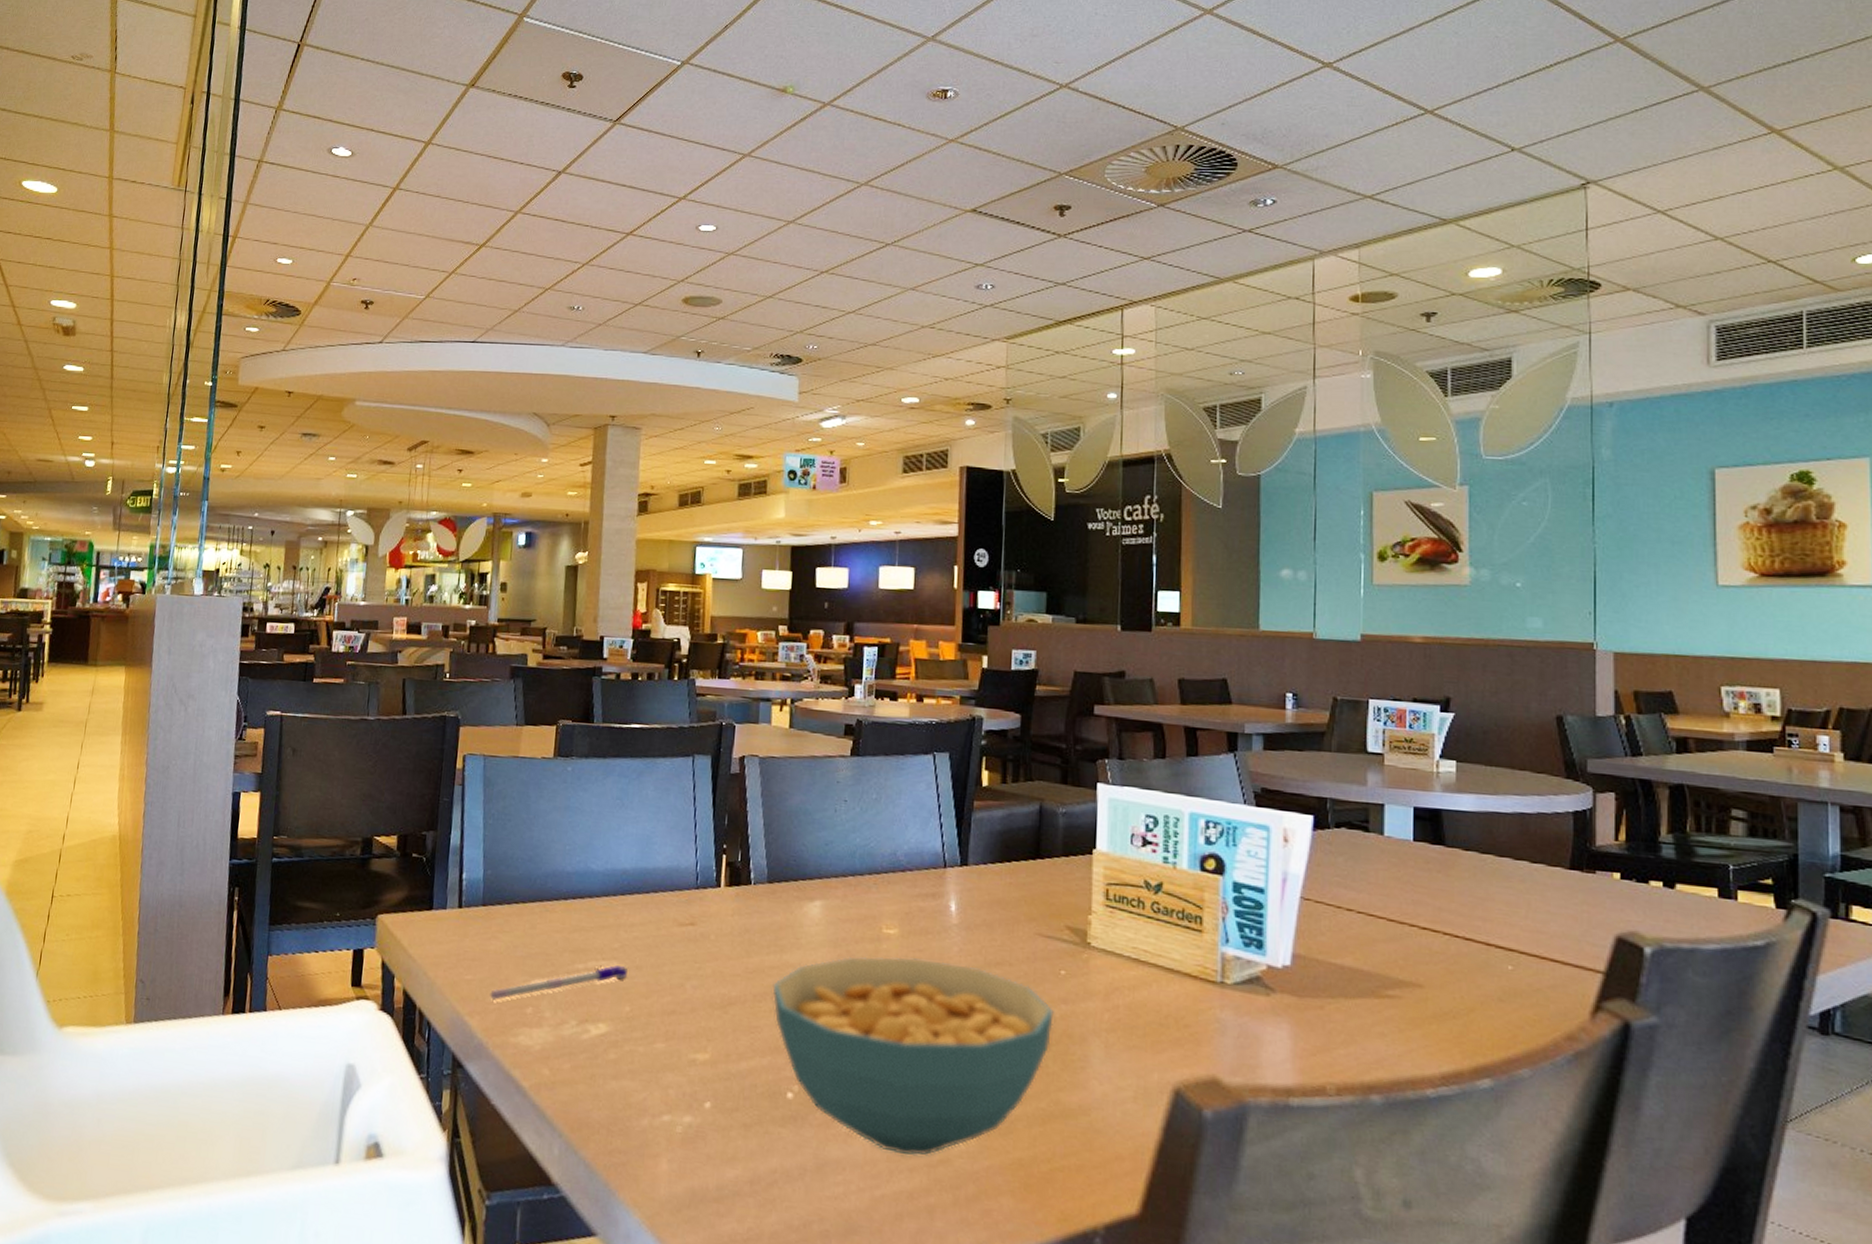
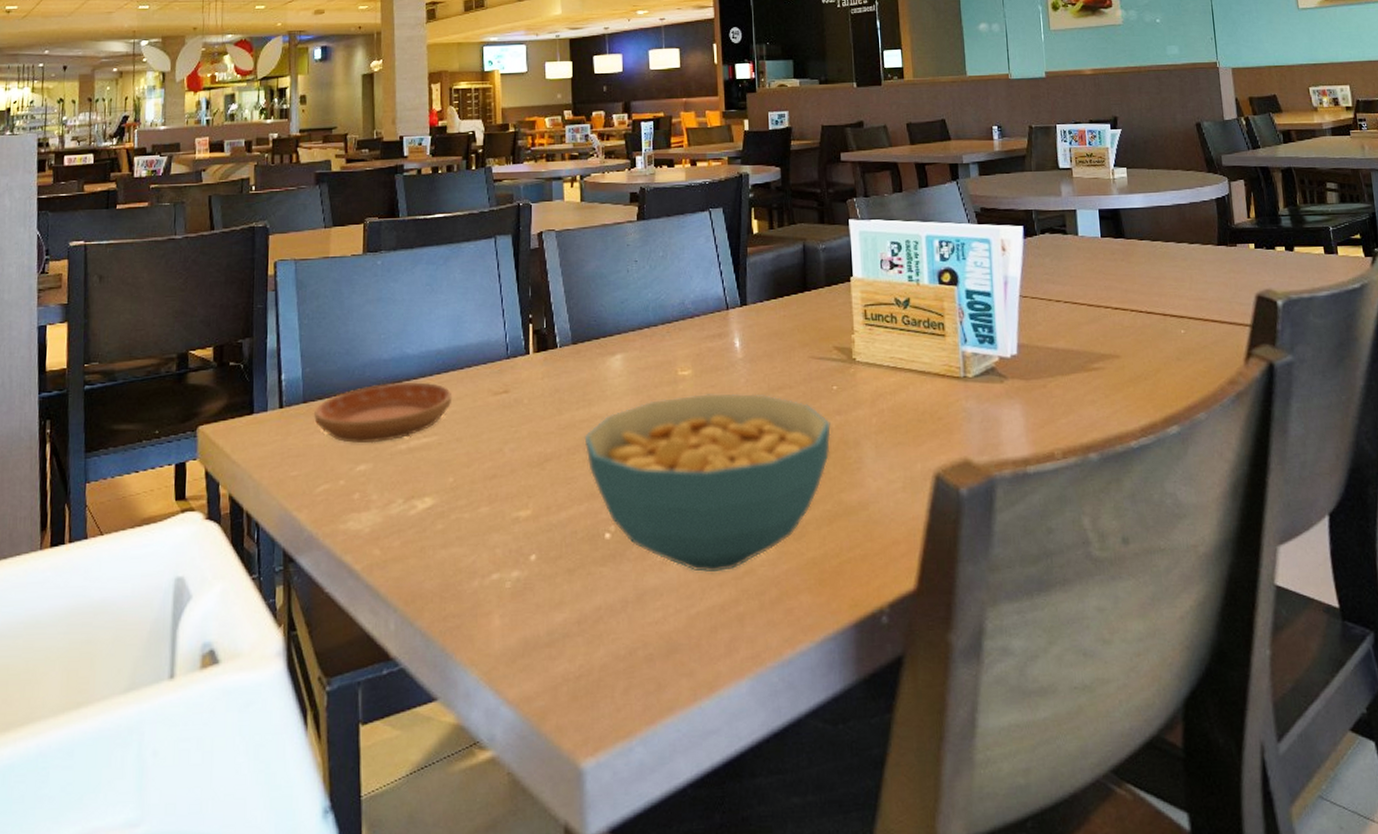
pen: present [490,965,627,1000] -> none [317,441,448,492]
saucer: none [491,897,636,959] -> present [313,381,453,443]

